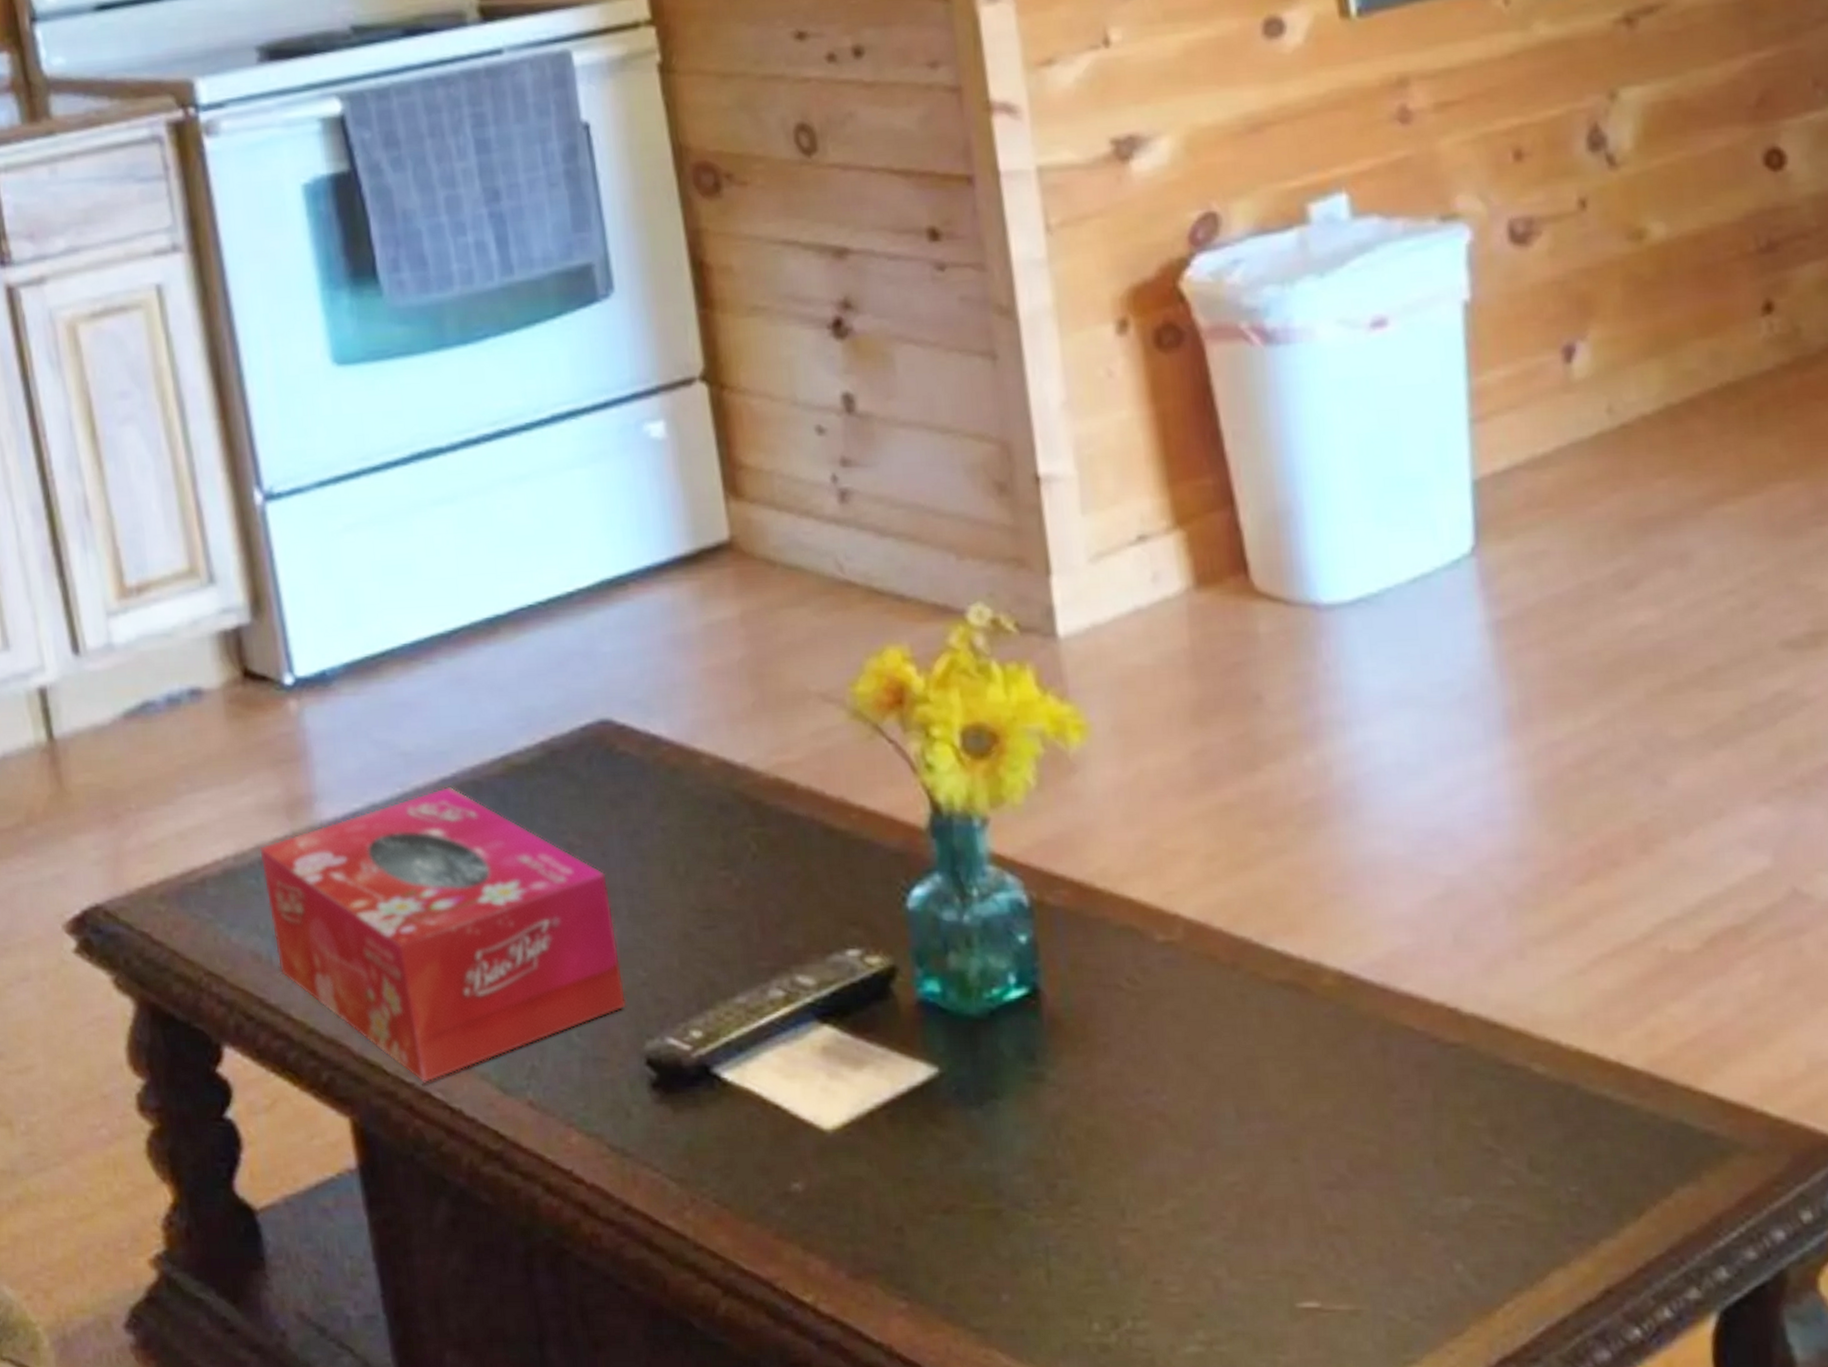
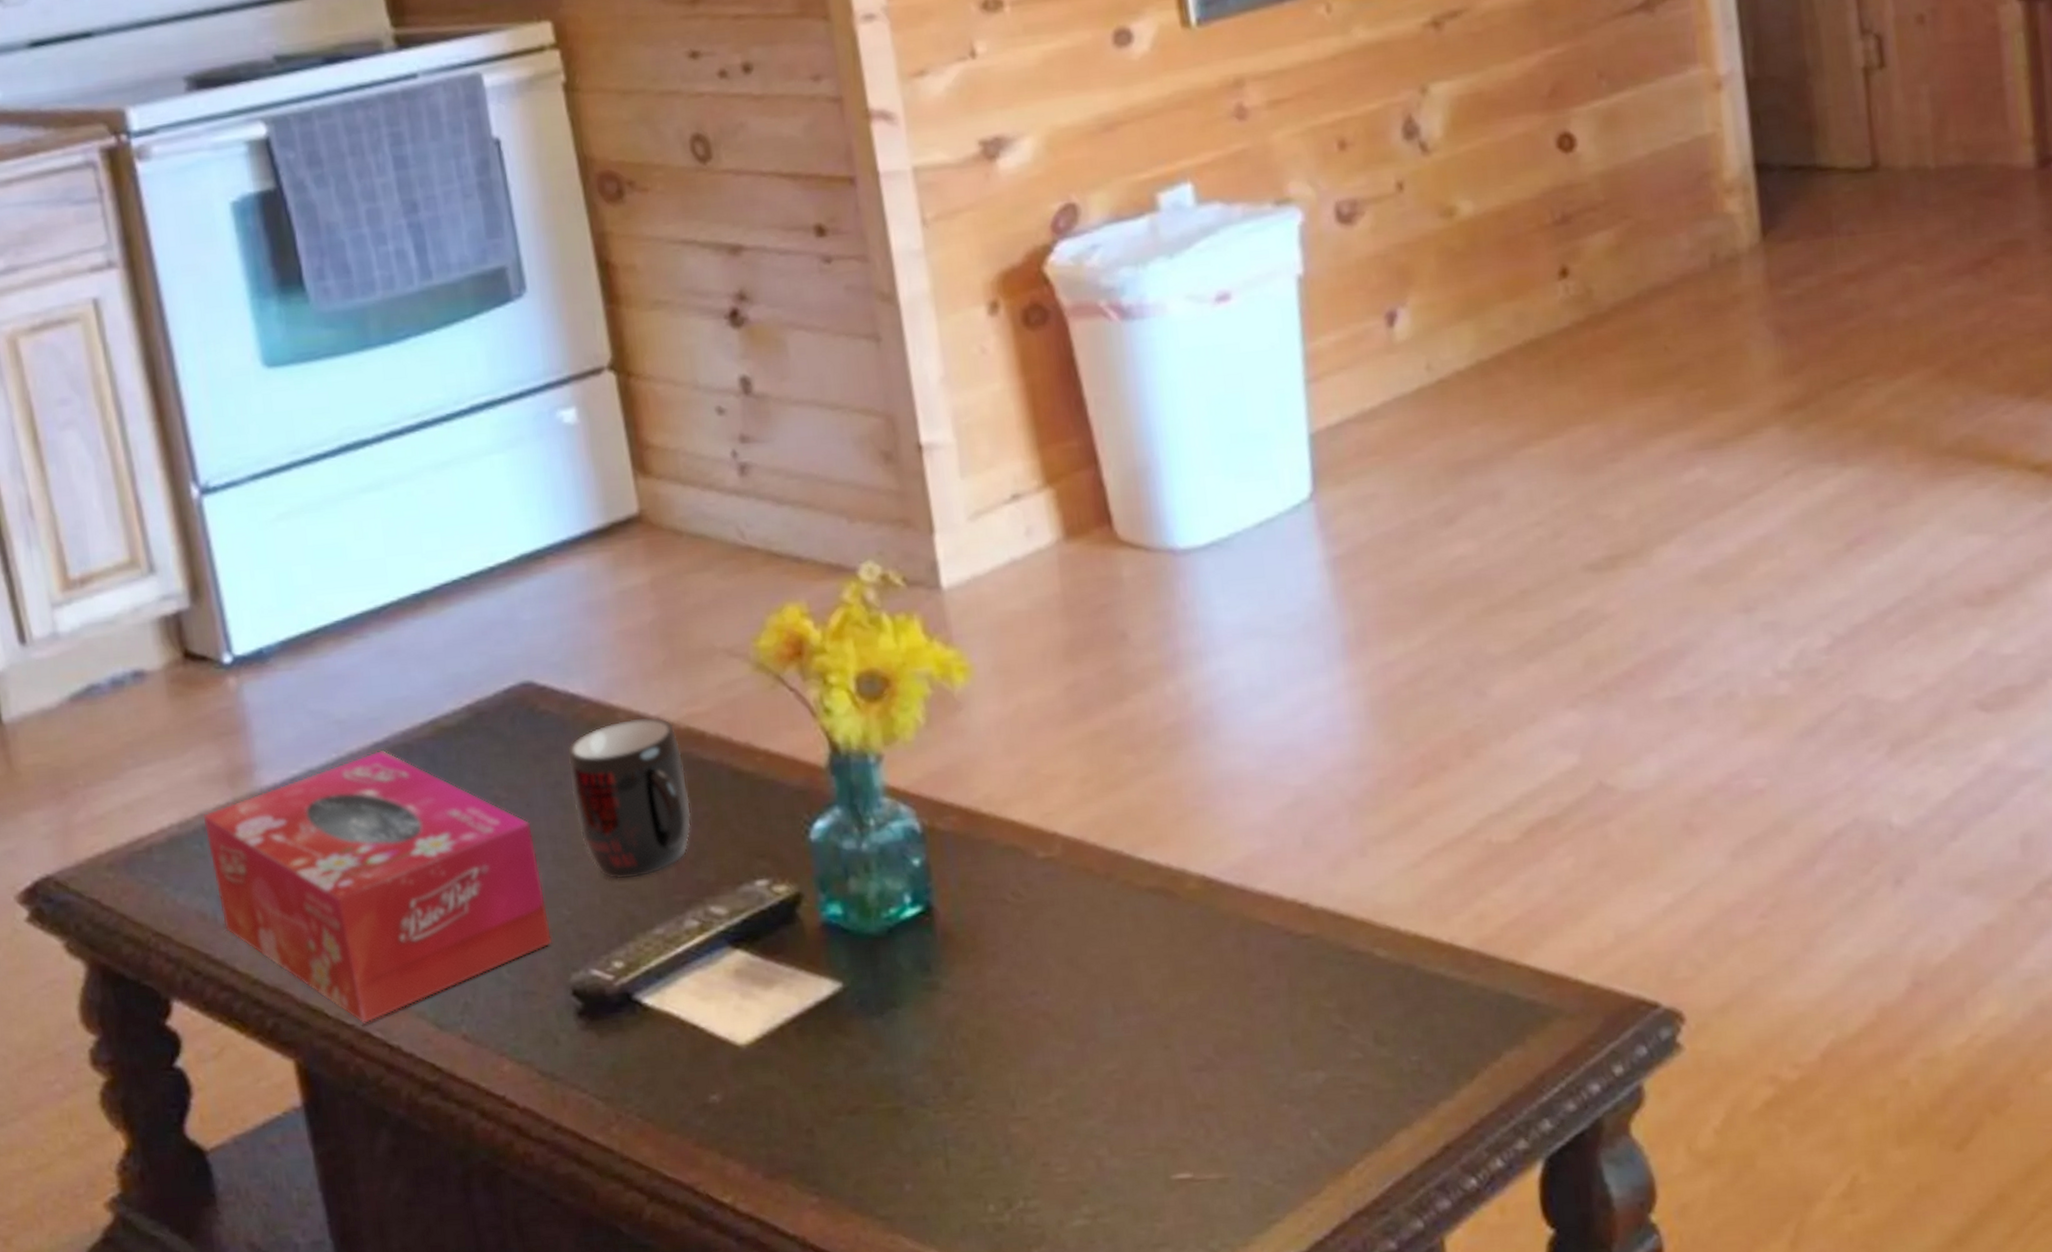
mug: none [646,764,779,942] -> present [567,717,692,880]

